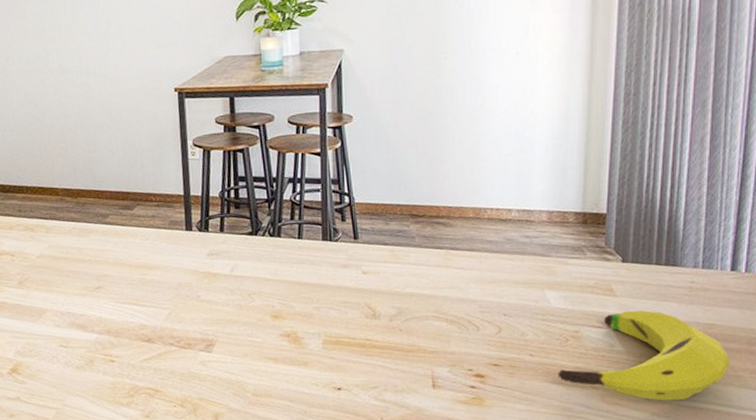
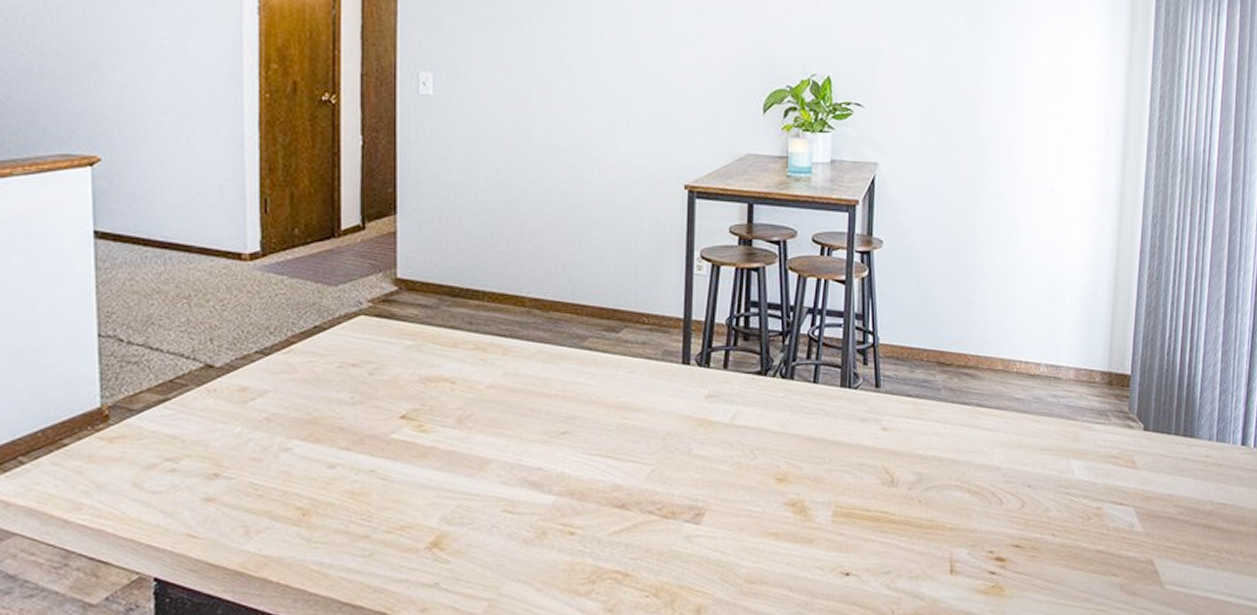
banana: present [558,310,731,401] -> none [1079,485,1240,591]

